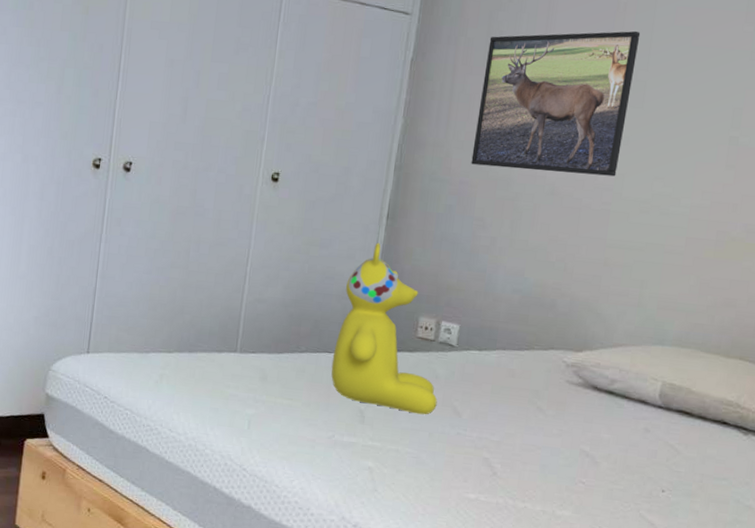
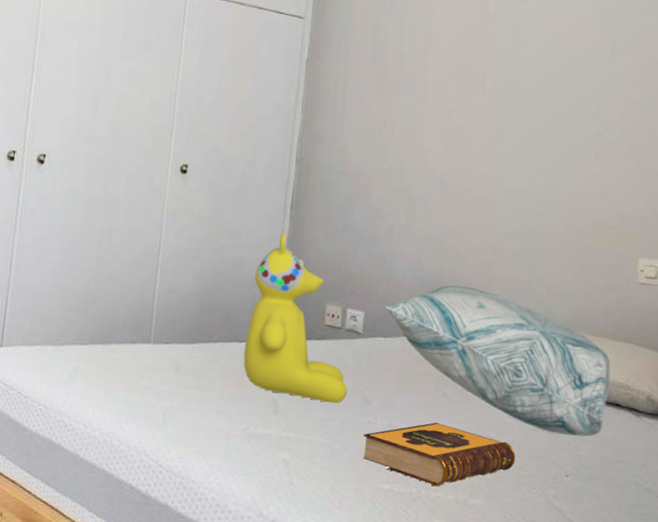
hardback book: none [449,436,610,498] -> present [362,422,516,487]
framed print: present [471,30,641,177] -> none [366,35,510,168]
decorative pillow: none [482,299,722,454] -> present [385,285,611,437]

